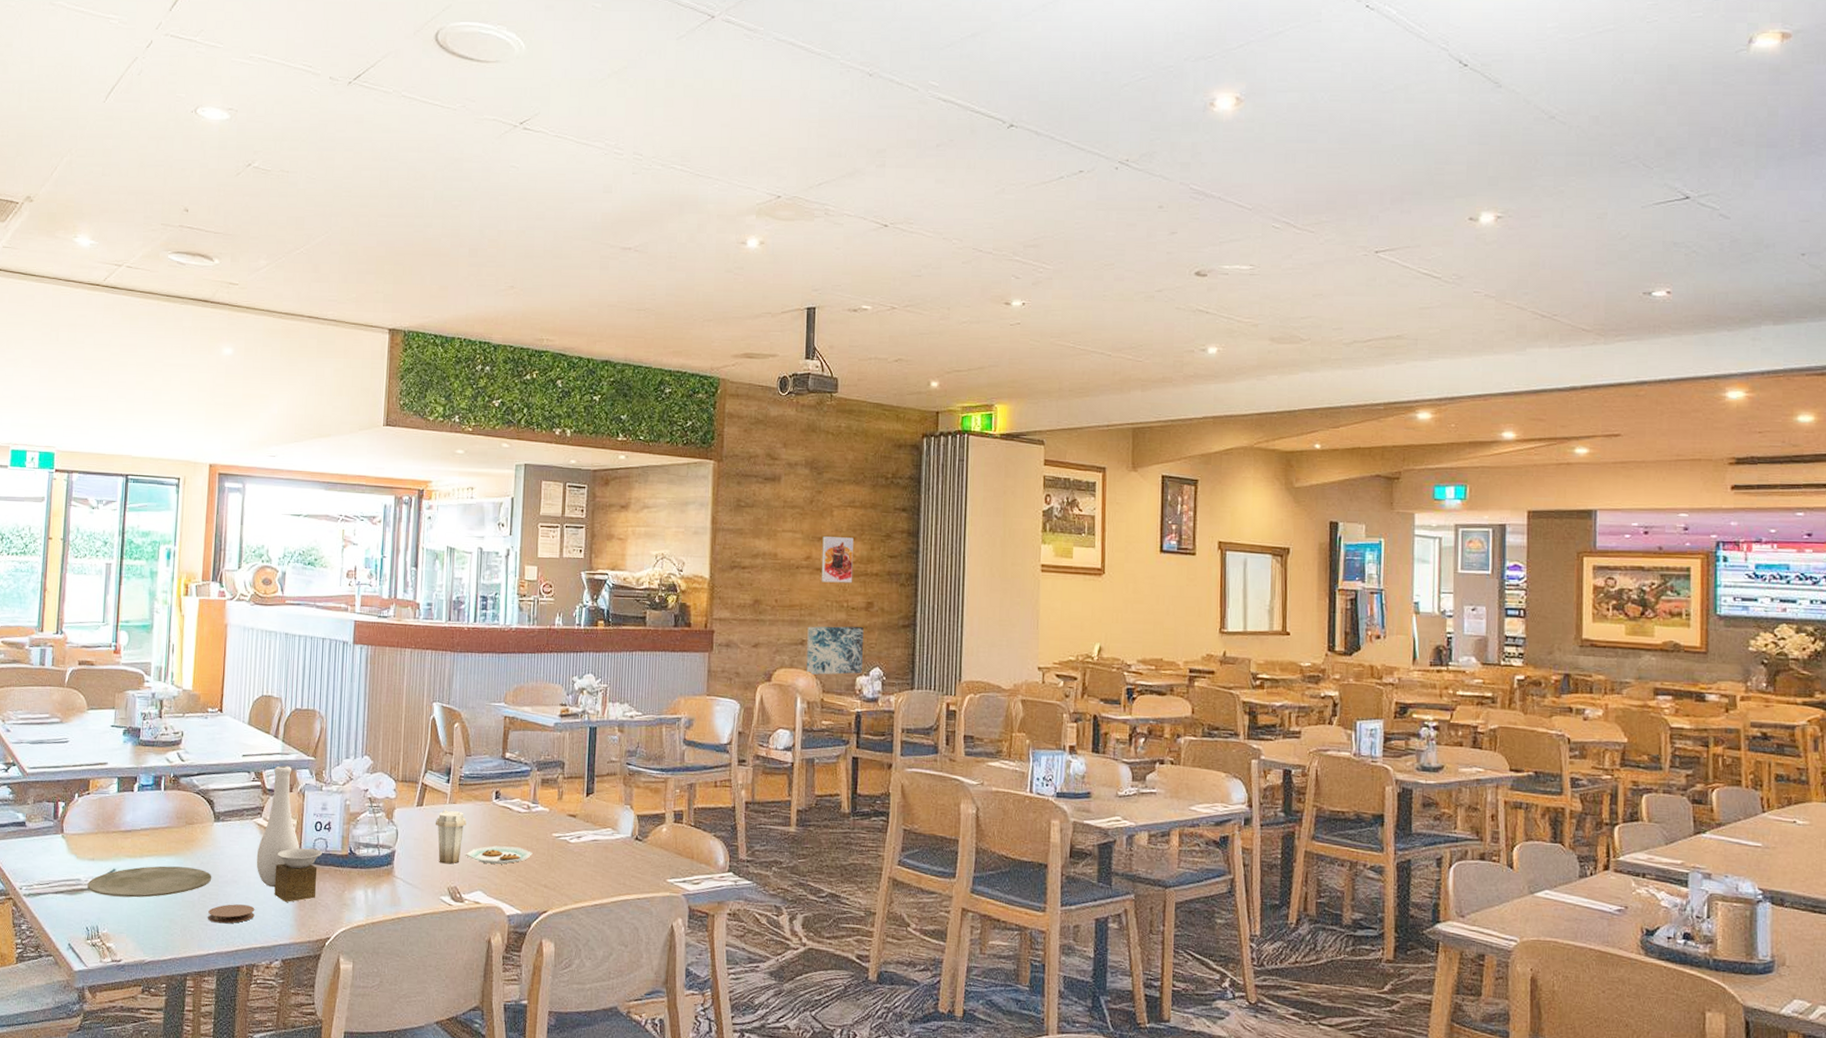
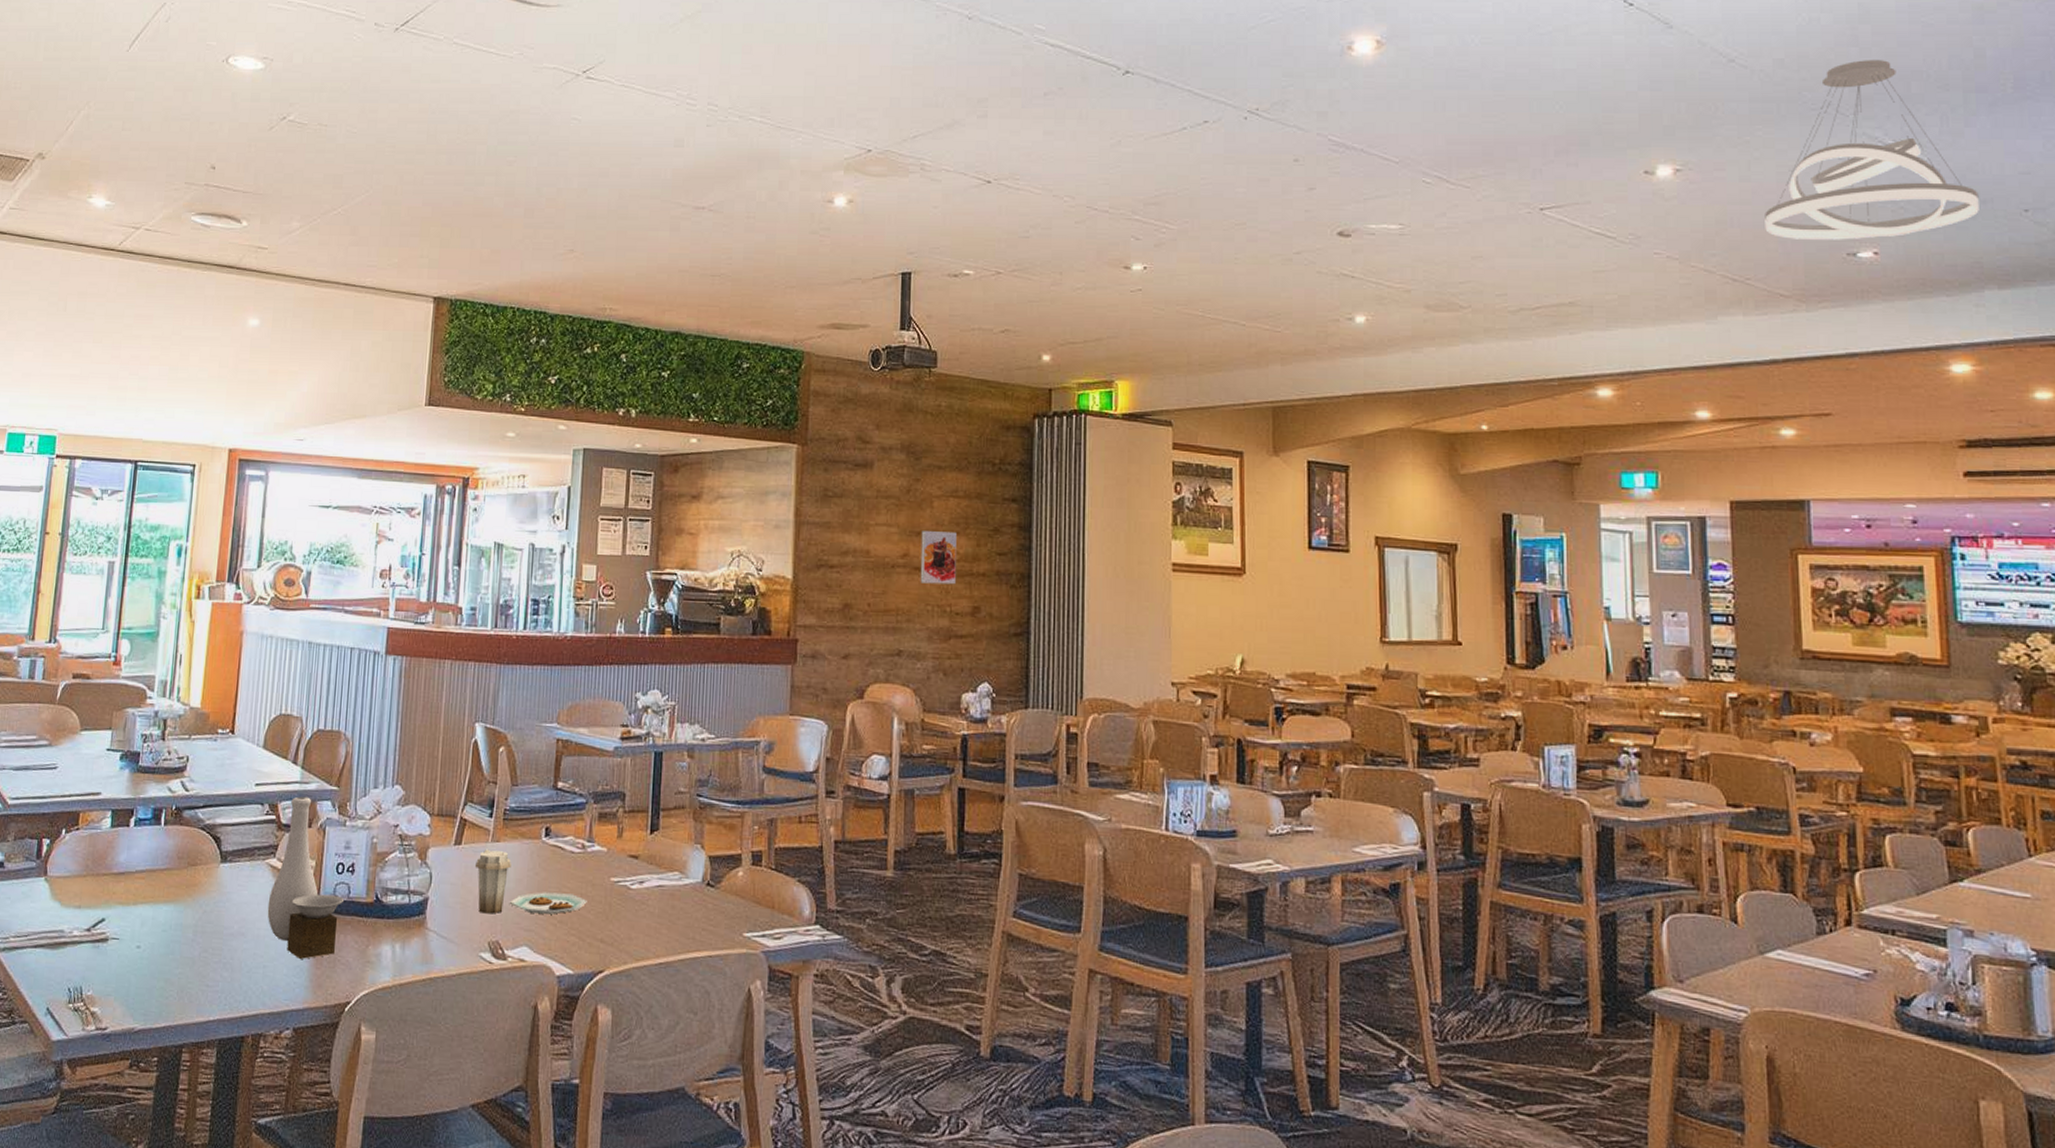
plate: present [87,865,212,898] -> none [71,914,216,953]
coaster: present [208,904,255,924] -> none [209,961,264,985]
wall art: present [806,626,864,675] -> none [904,634,970,691]
pendant light: none [1573,117,1762,281] -> present [1765,60,1979,240]

